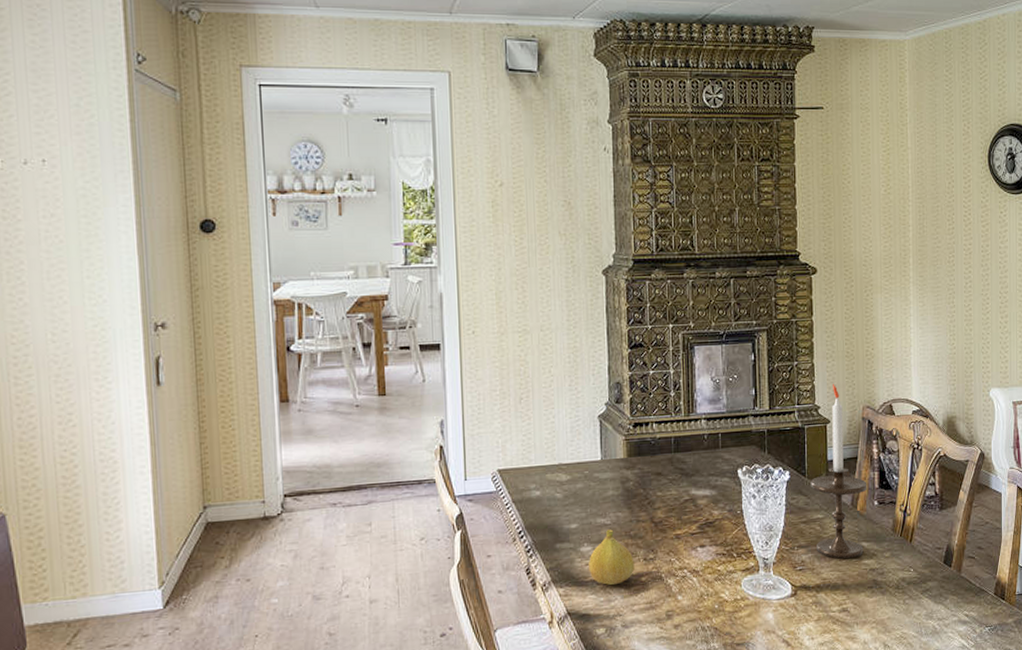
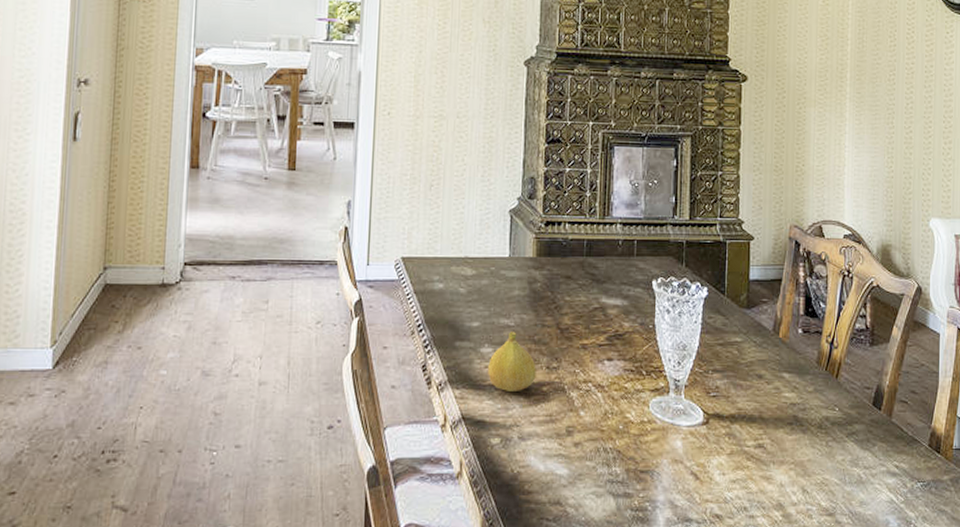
candlestick: present [811,384,867,559] -> none [730,199,791,390]

